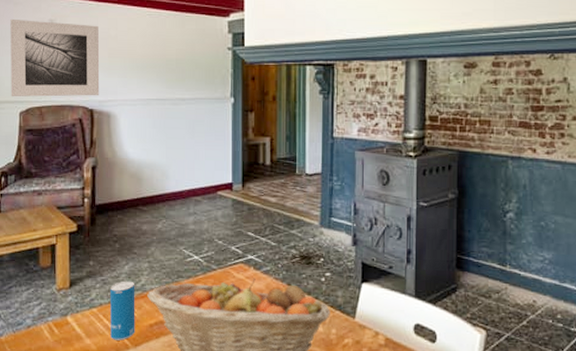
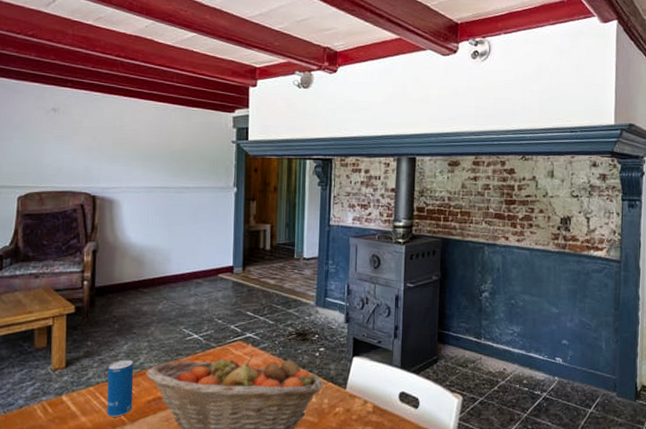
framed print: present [10,18,100,97] -> none [9,106,104,183]

